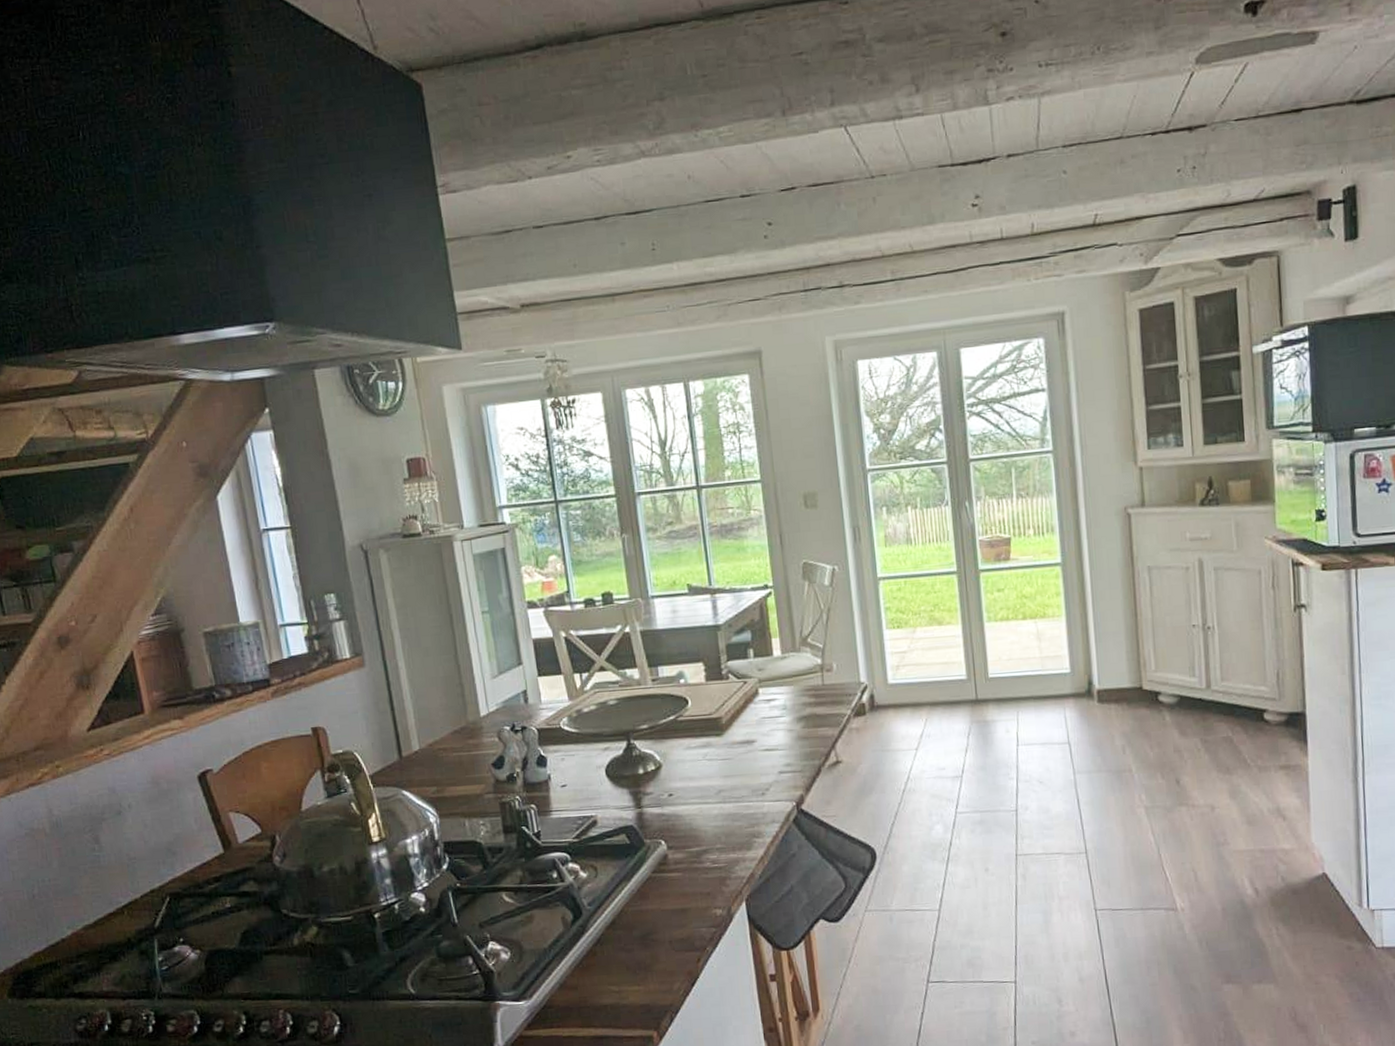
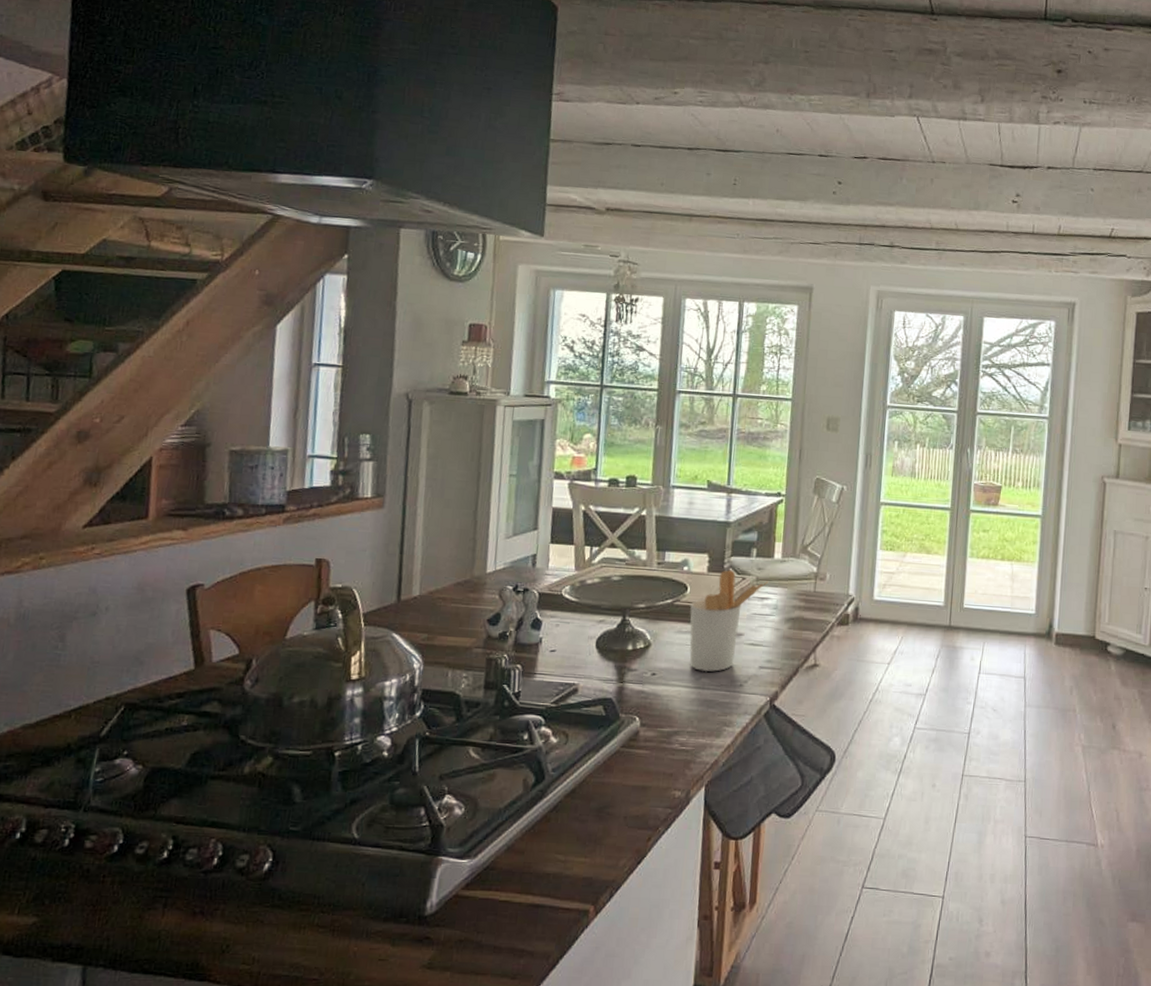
utensil holder: none [694,675,771,786] -> present [689,570,768,672]

